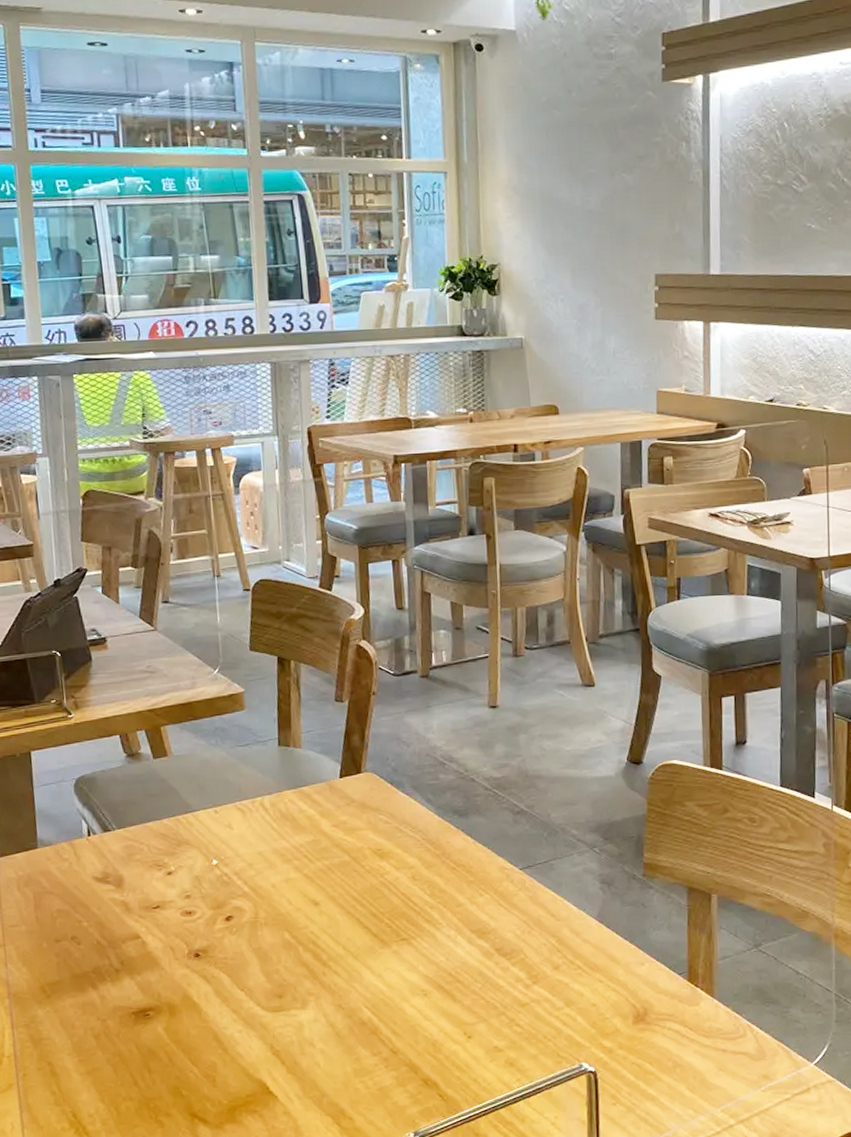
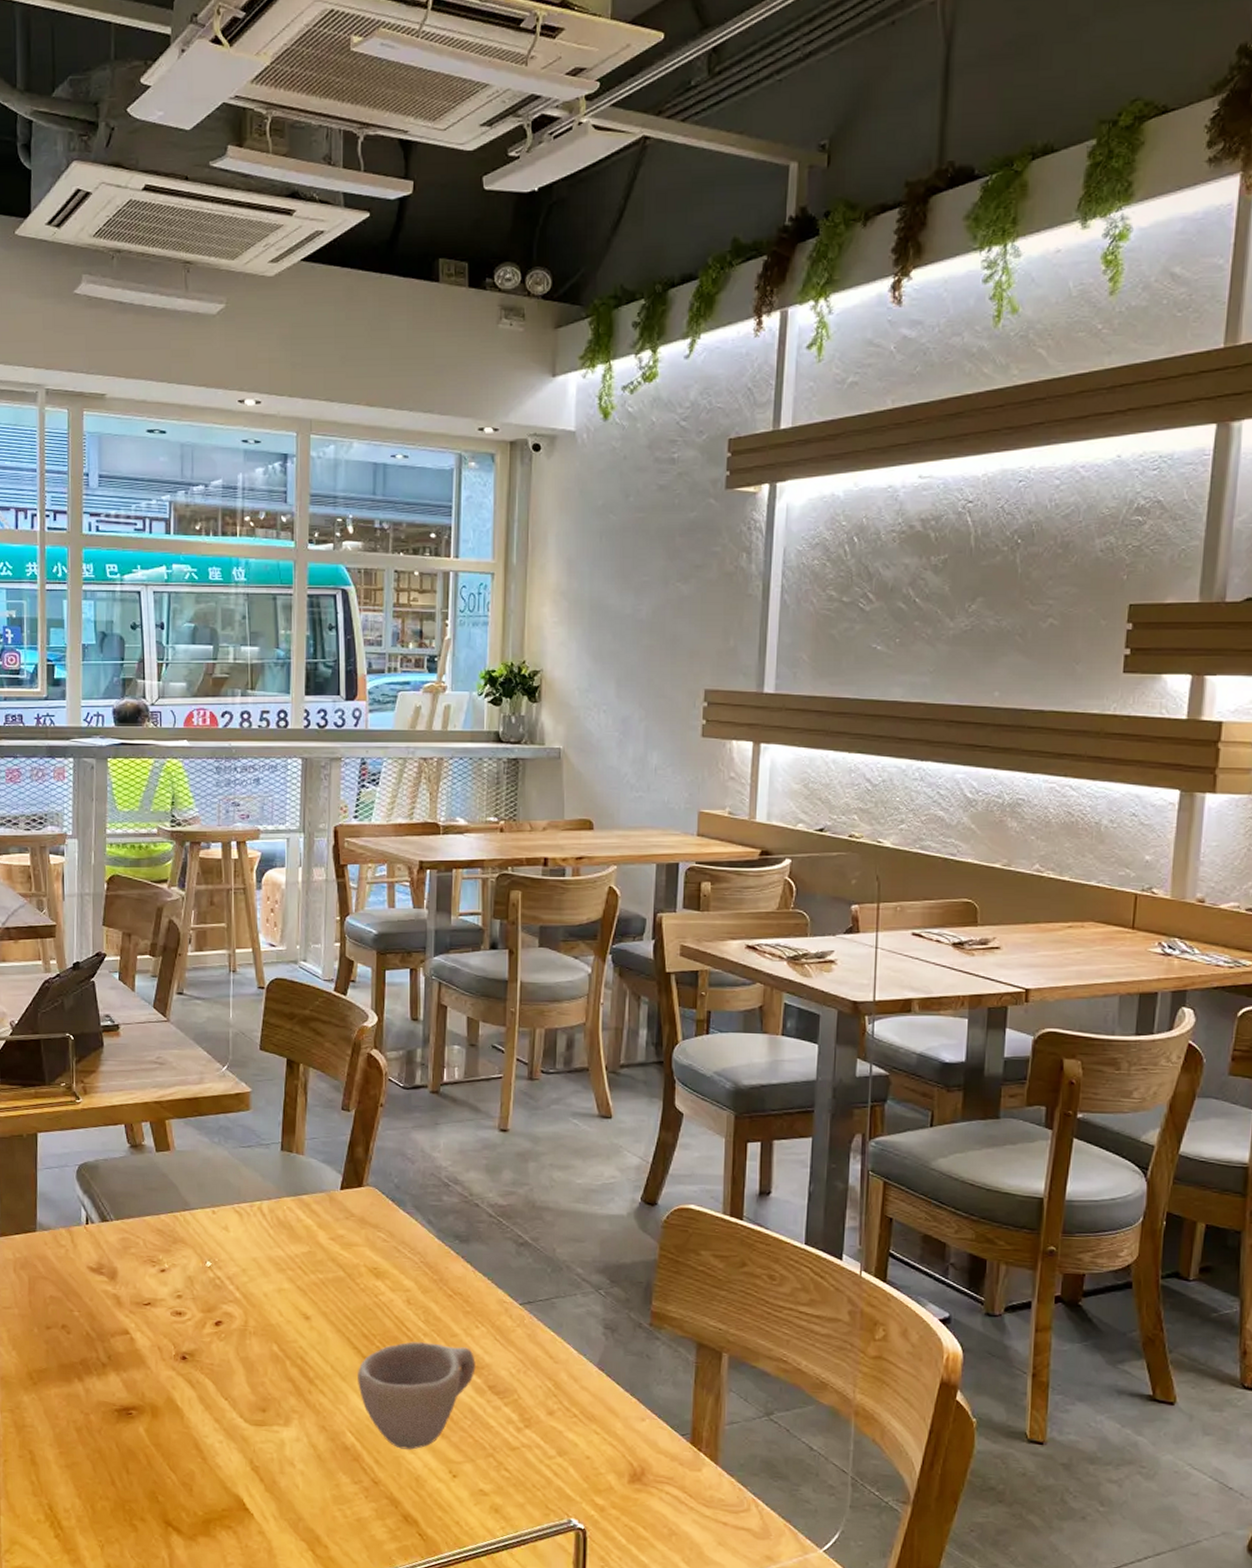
cup: none [369,914,482,1018] -> present [358,1342,476,1450]

